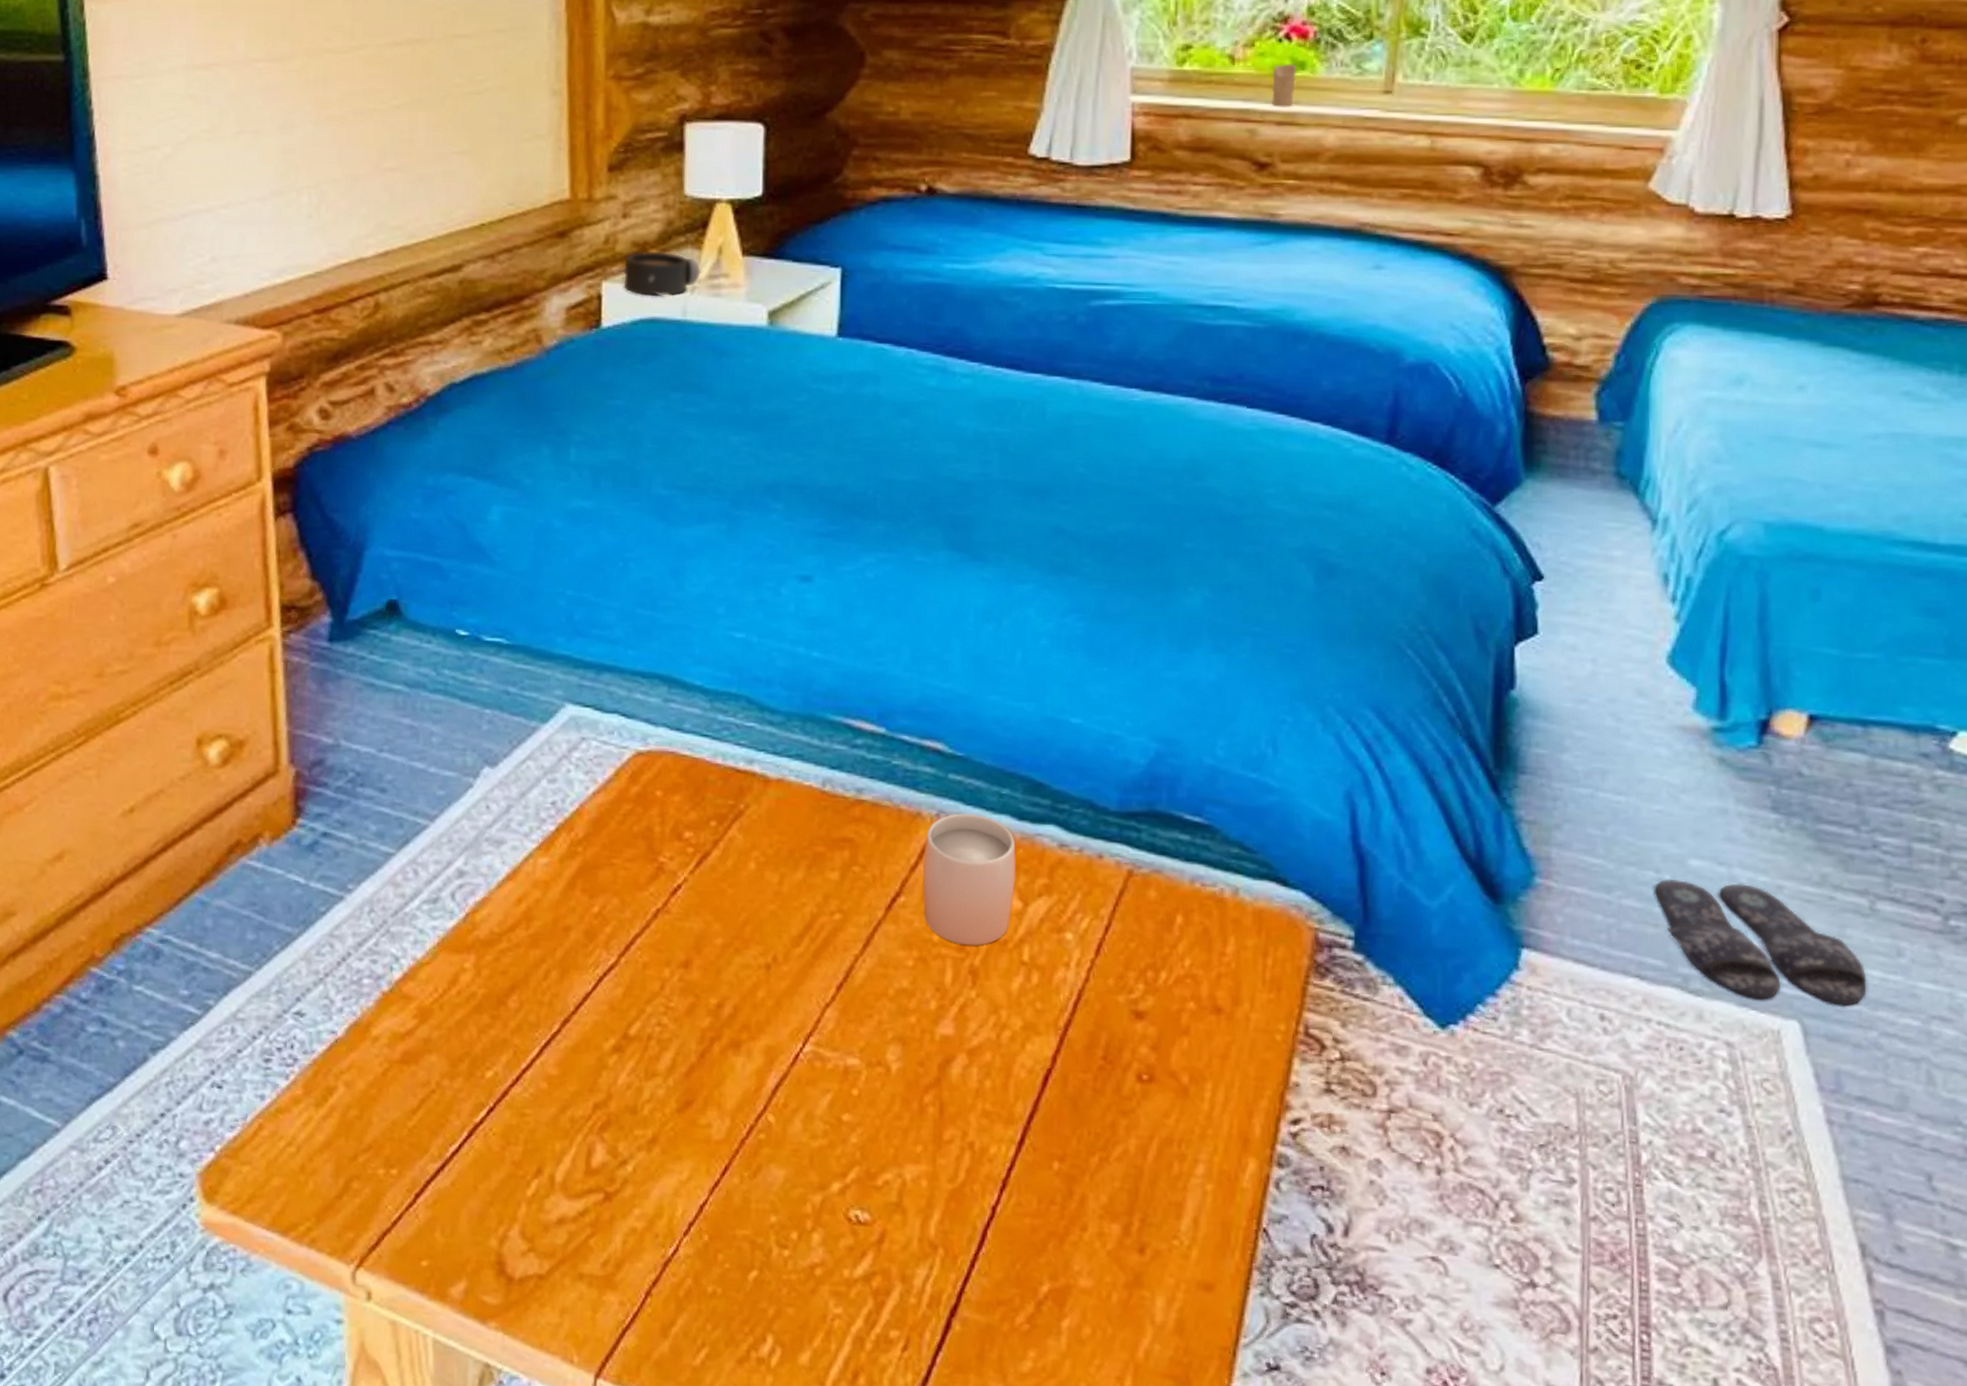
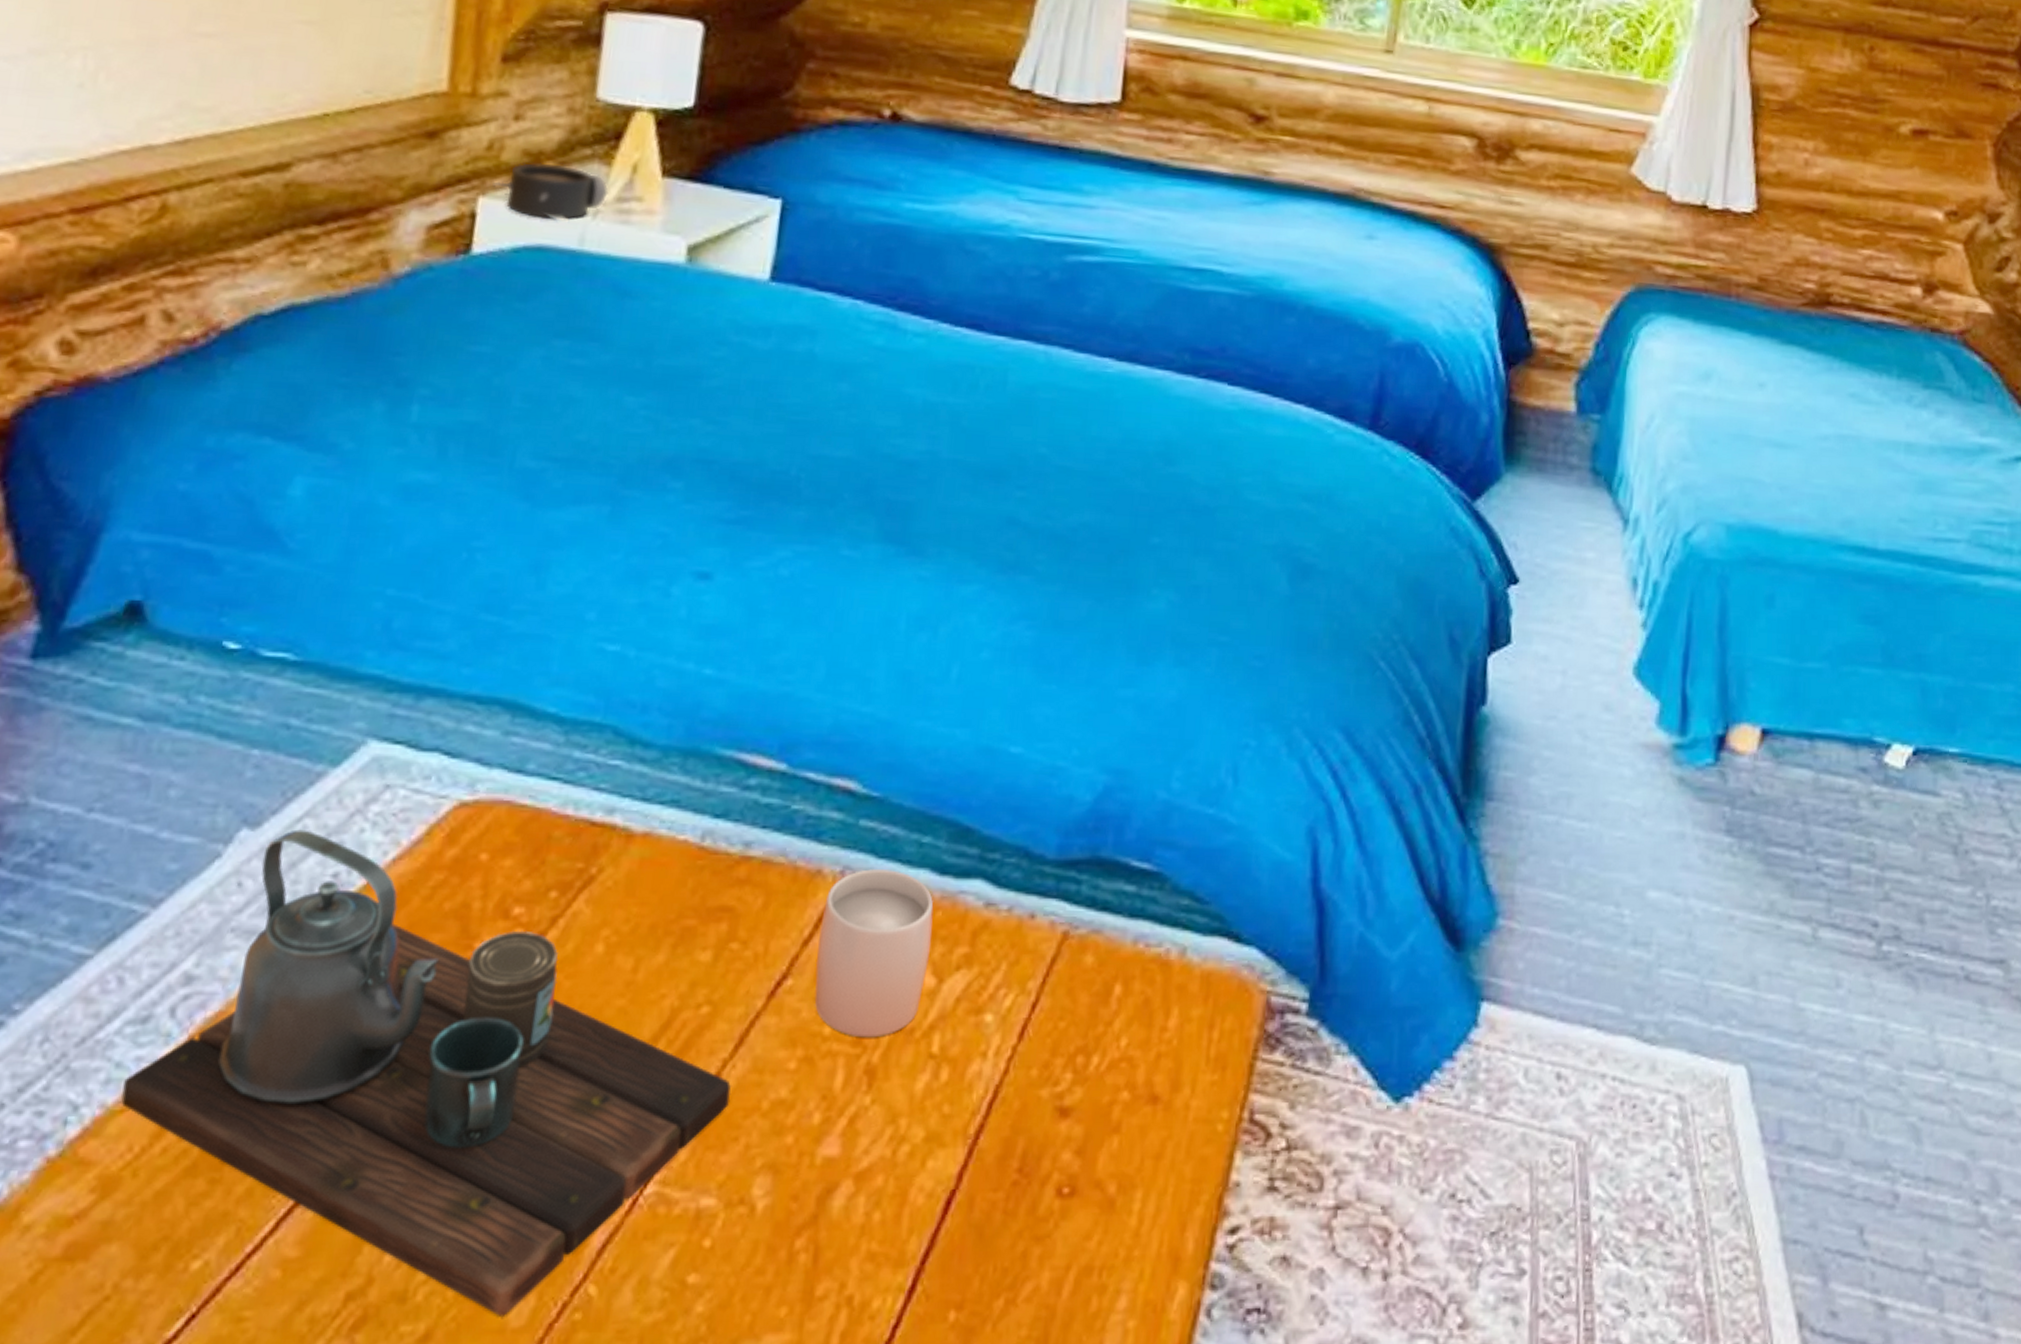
tea set: none [426,768,864,1131] -> present [121,829,731,1316]
candle: present [1271,64,1296,108] -> none [1271,11,1299,59]
slippers: present [1655,878,1867,1007] -> none [1615,913,1809,1046]

